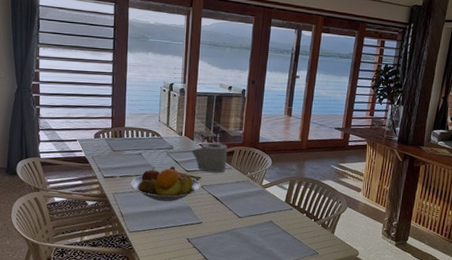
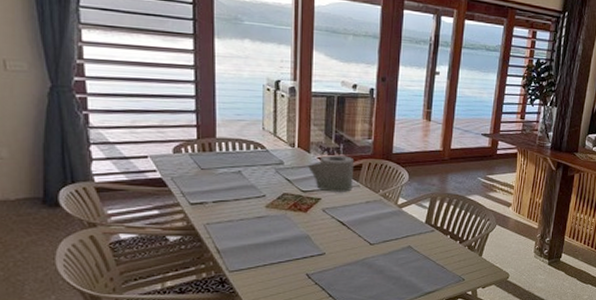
fruit bowl: present [130,166,201,202] -> none [227,186,321,231]

